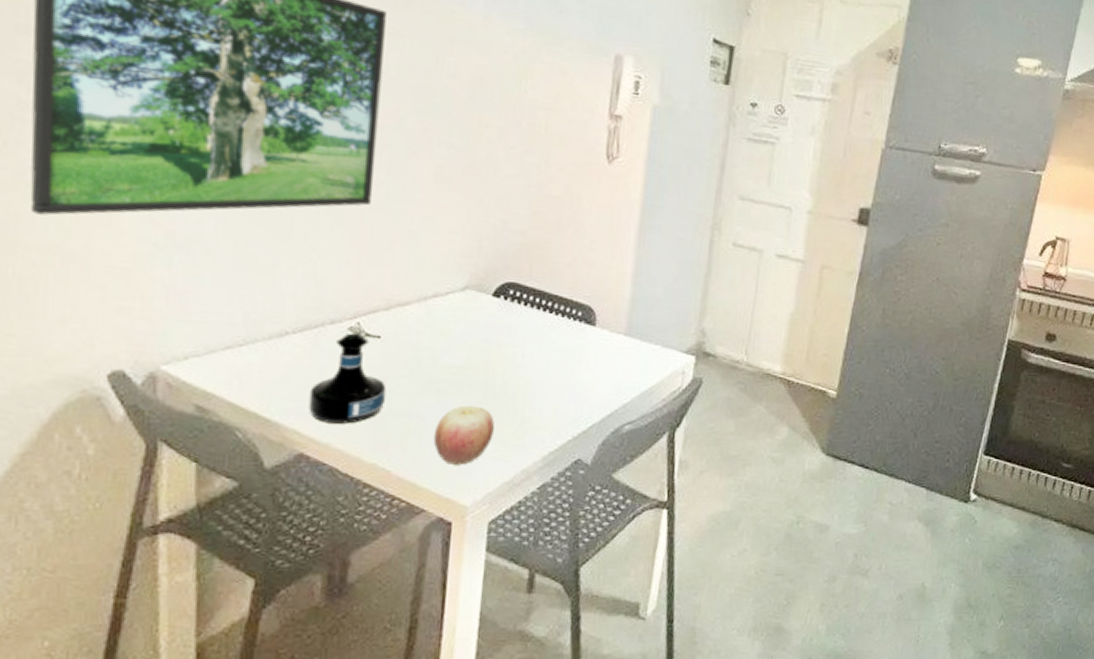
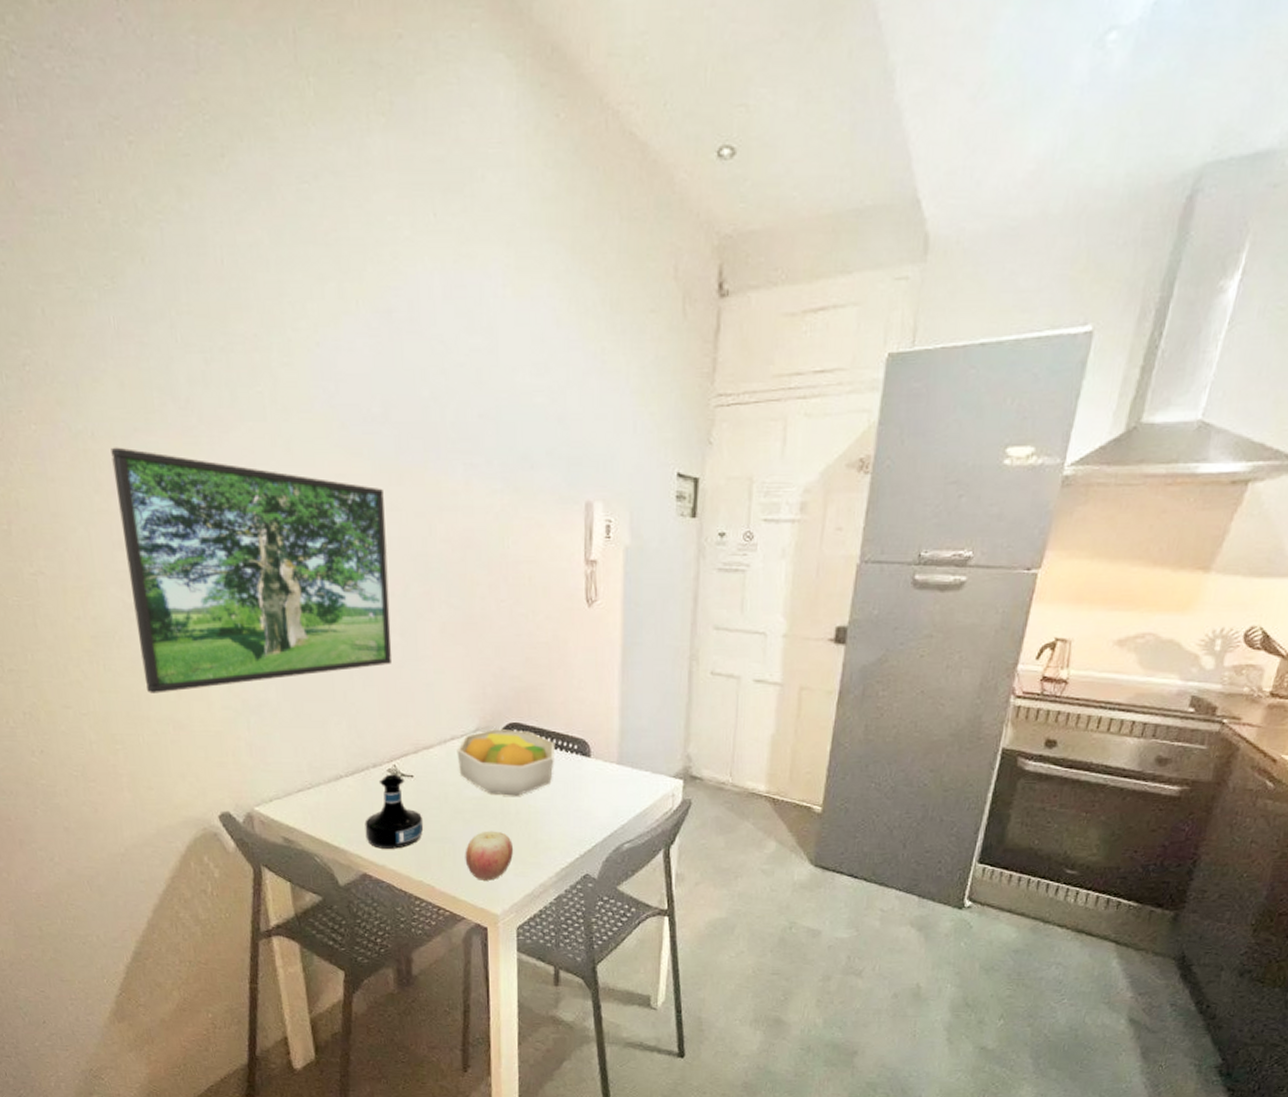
fruit bowl: none [438,288,557,366] -> present [456,729,556,796]

